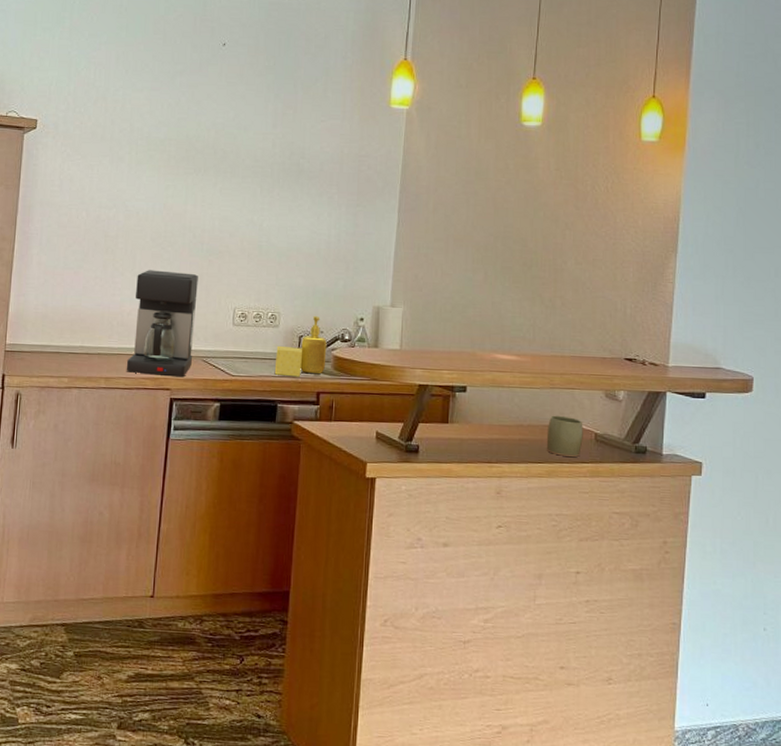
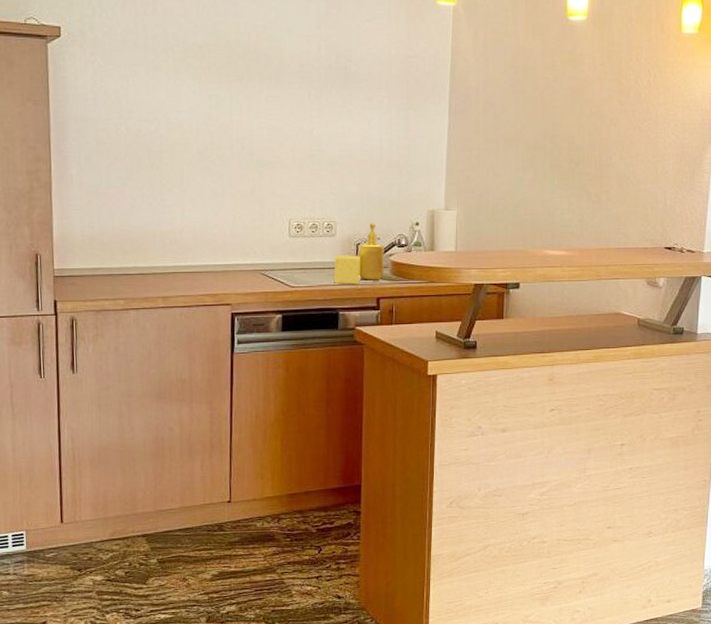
coffee maker: present [126,270,198,378] -> none [183,185,251,292]
mug: present [546,415,583,458] -> none [594,304,627,343]

